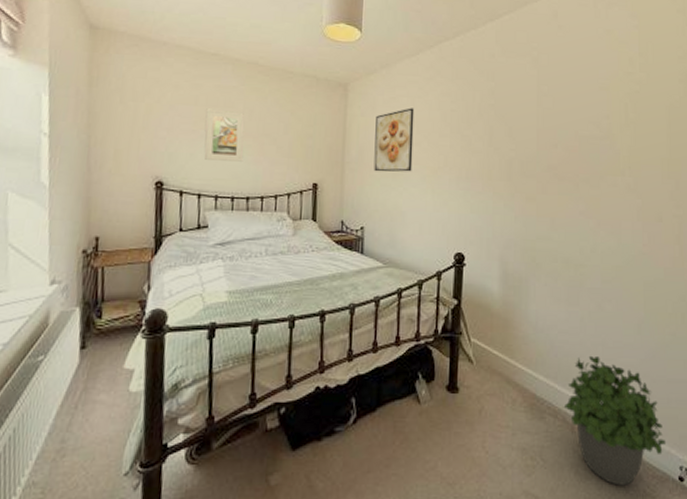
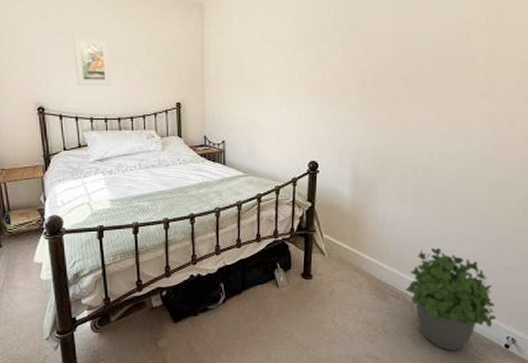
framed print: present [374,108,415,172] -> none [232,24,269,89]

